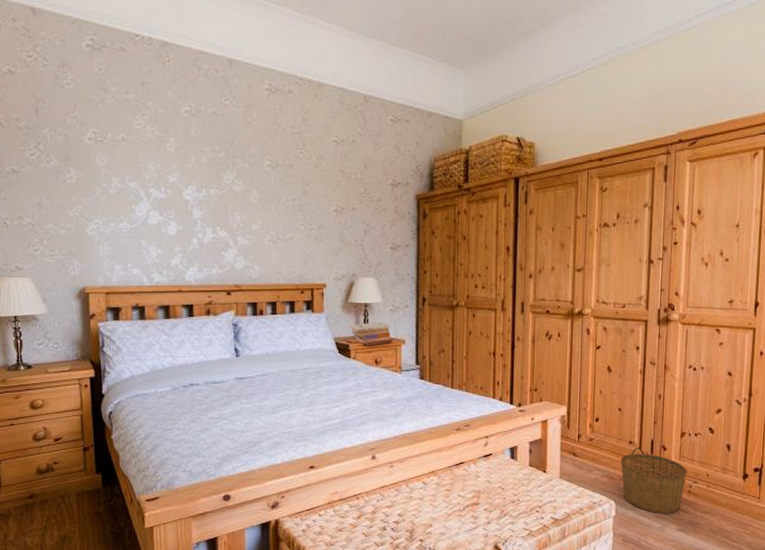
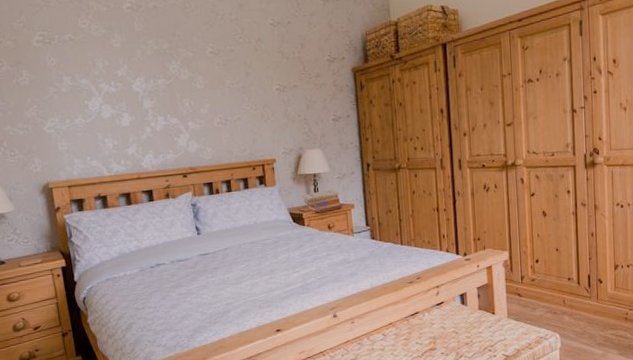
basket: present [621,447,687,514] -> none [562,283,623,342]

